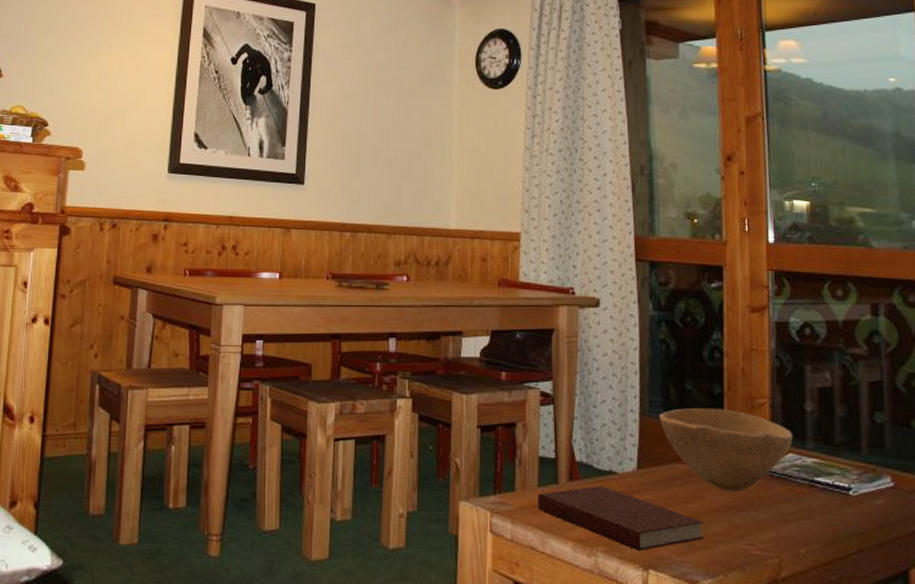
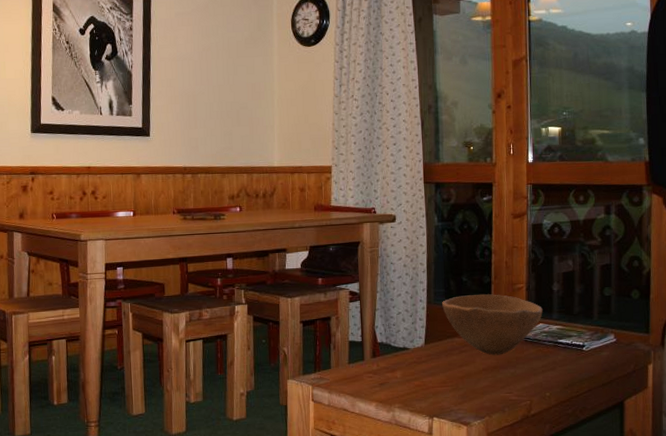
notebook: present [538,486,704,551] -> none [348,359,475,404]

